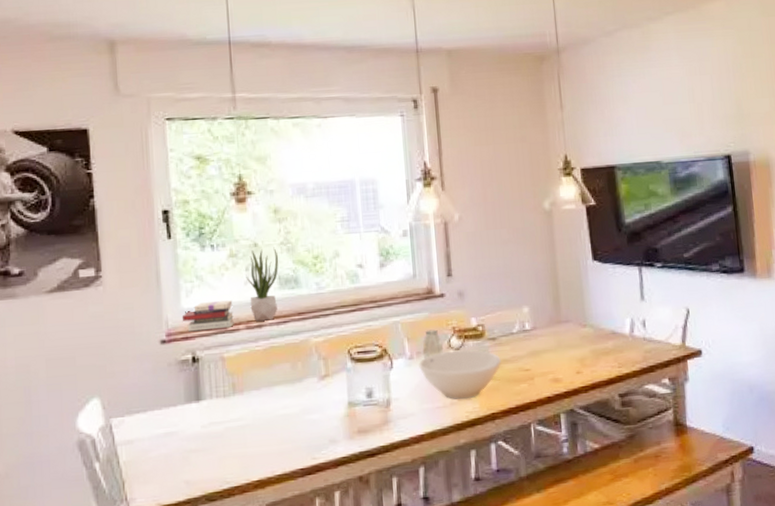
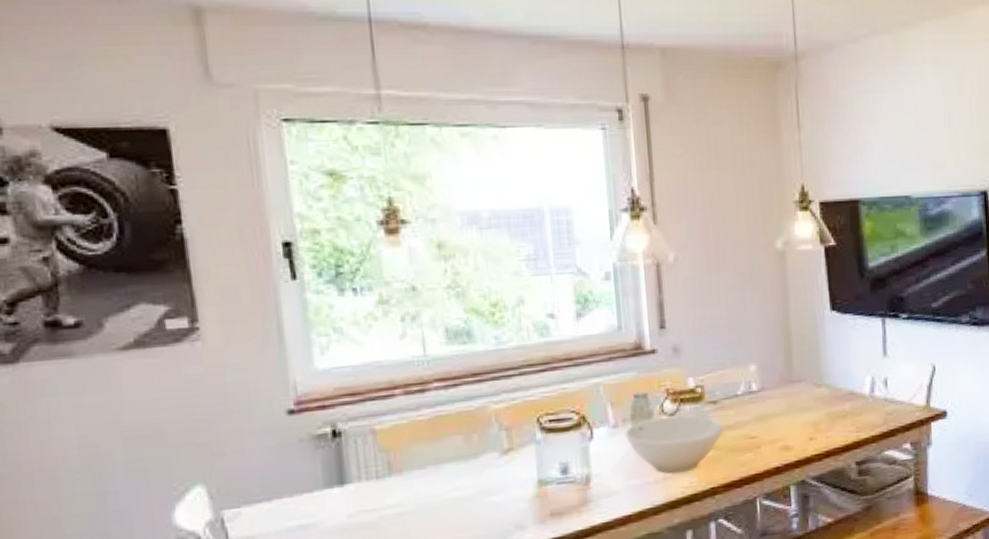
books: present [182,300,235,333] -> none [315,358,389,400]
potted plant: present [246,247,279,321] -> none [401,291,446,385]

